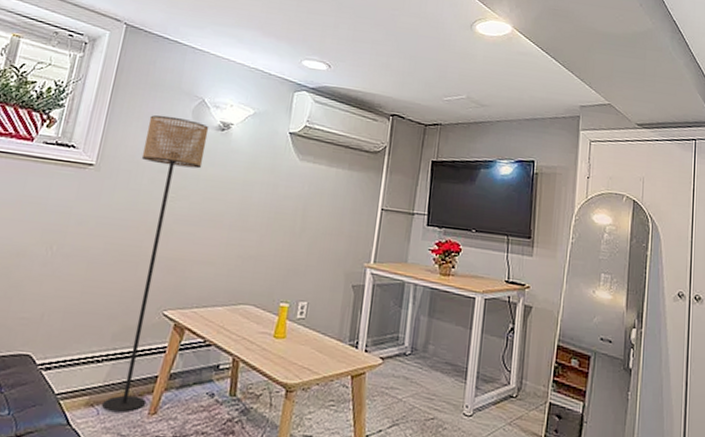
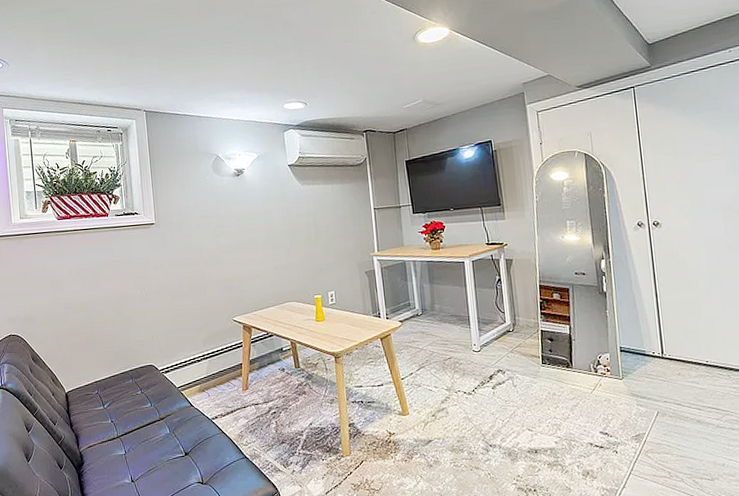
floor lamp: present [101,115,209,412] -> none [182,173,239,393]

